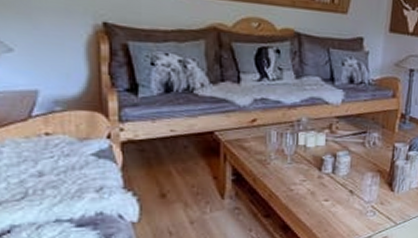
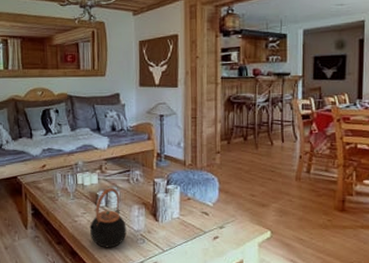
teapot: none [309,150,355,221] -> present [89,187,127,248]

